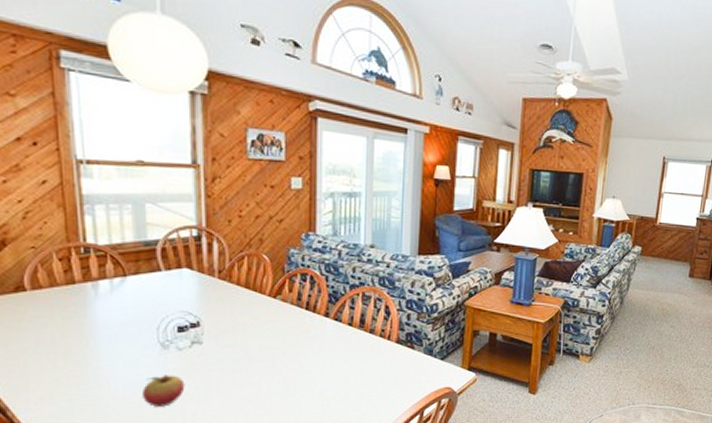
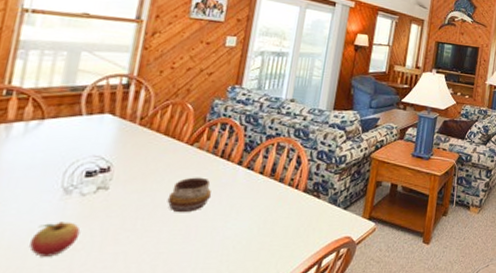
decorative bowl: none [261,330,303,364] -> present [167,177,212,212]

